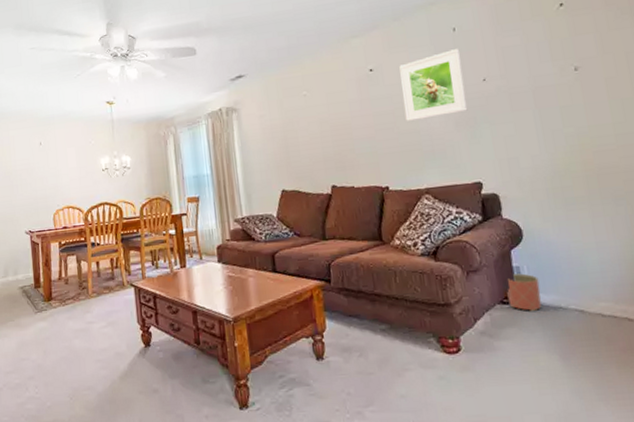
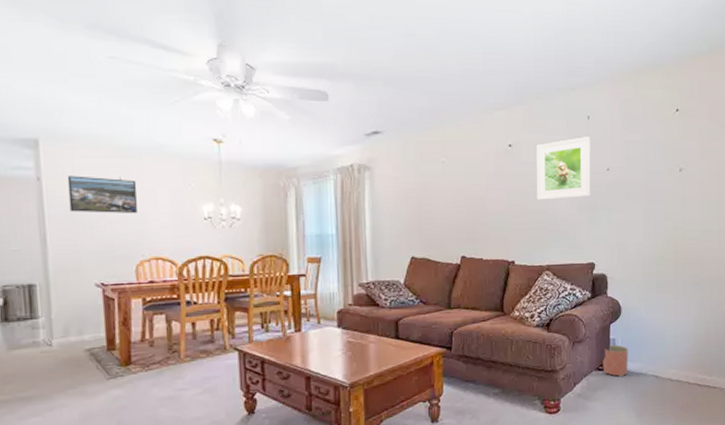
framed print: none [5,143,53,174] -> present [67,175,138,214]

